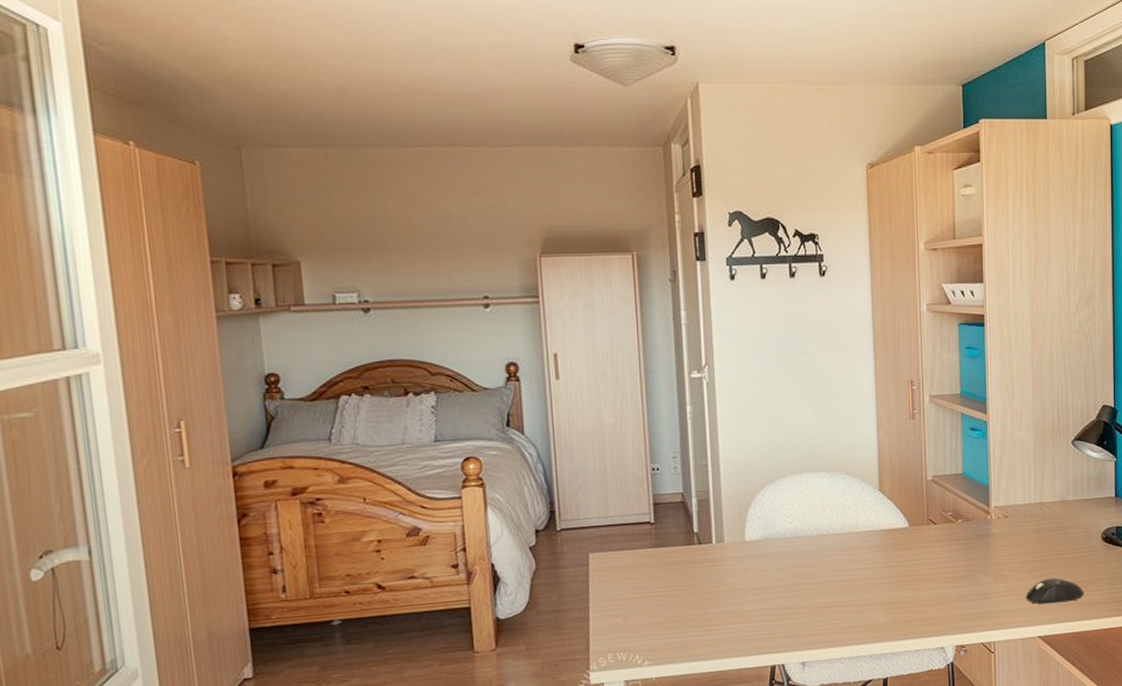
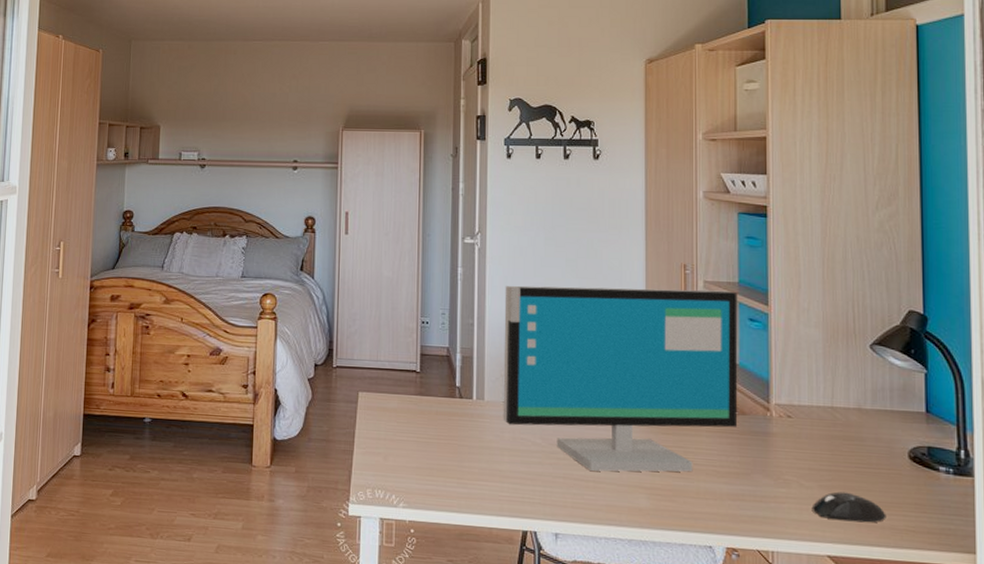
computer monitor: none [737,403,963,596] -> present [503,285,738,472]

